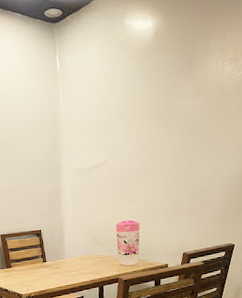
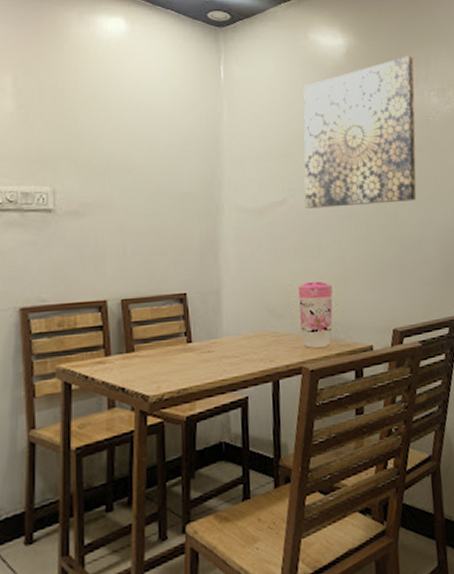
wall art: none [120,30,213,167] -> present [303,56,417,209]

